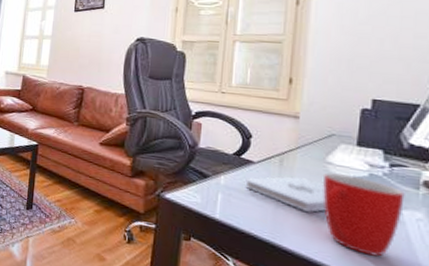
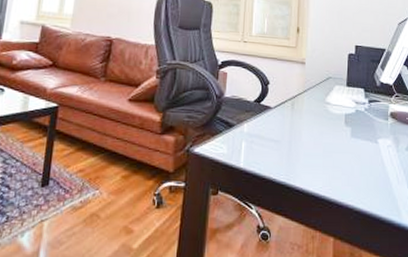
notepad: present [245,176,327,213] -> none [265,118,328,151]
mug: present [322,173,405,257] -> none [323,112,379,183]

